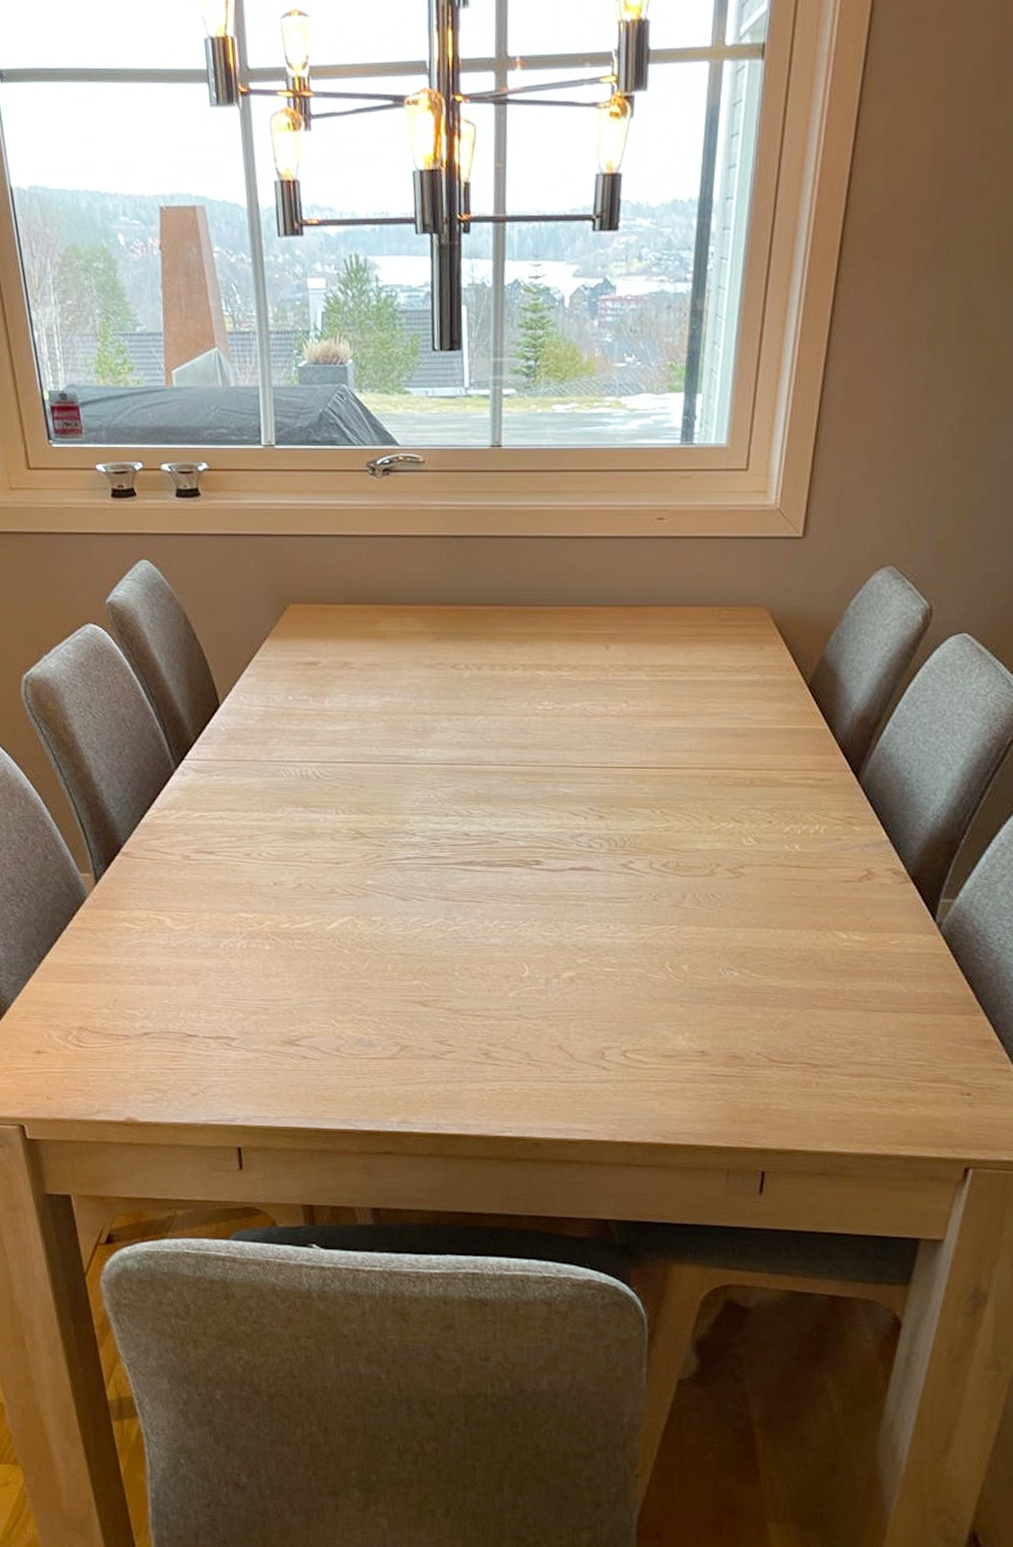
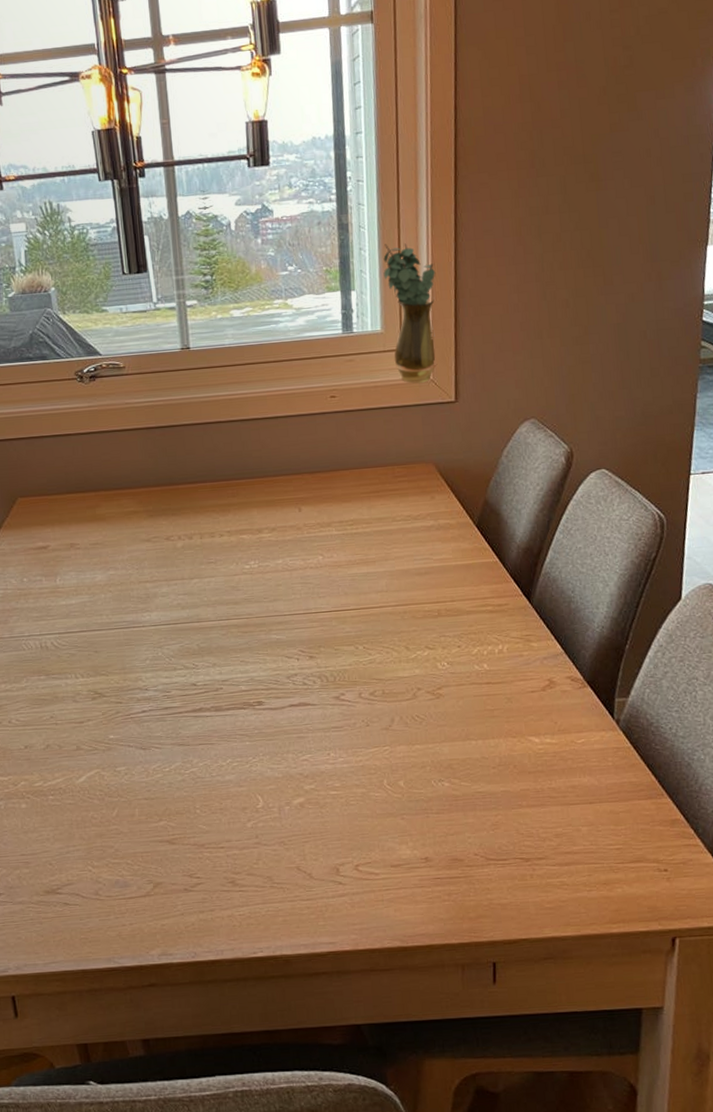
vase: none [737,339,800,512] -> present [383,243,438,384]

